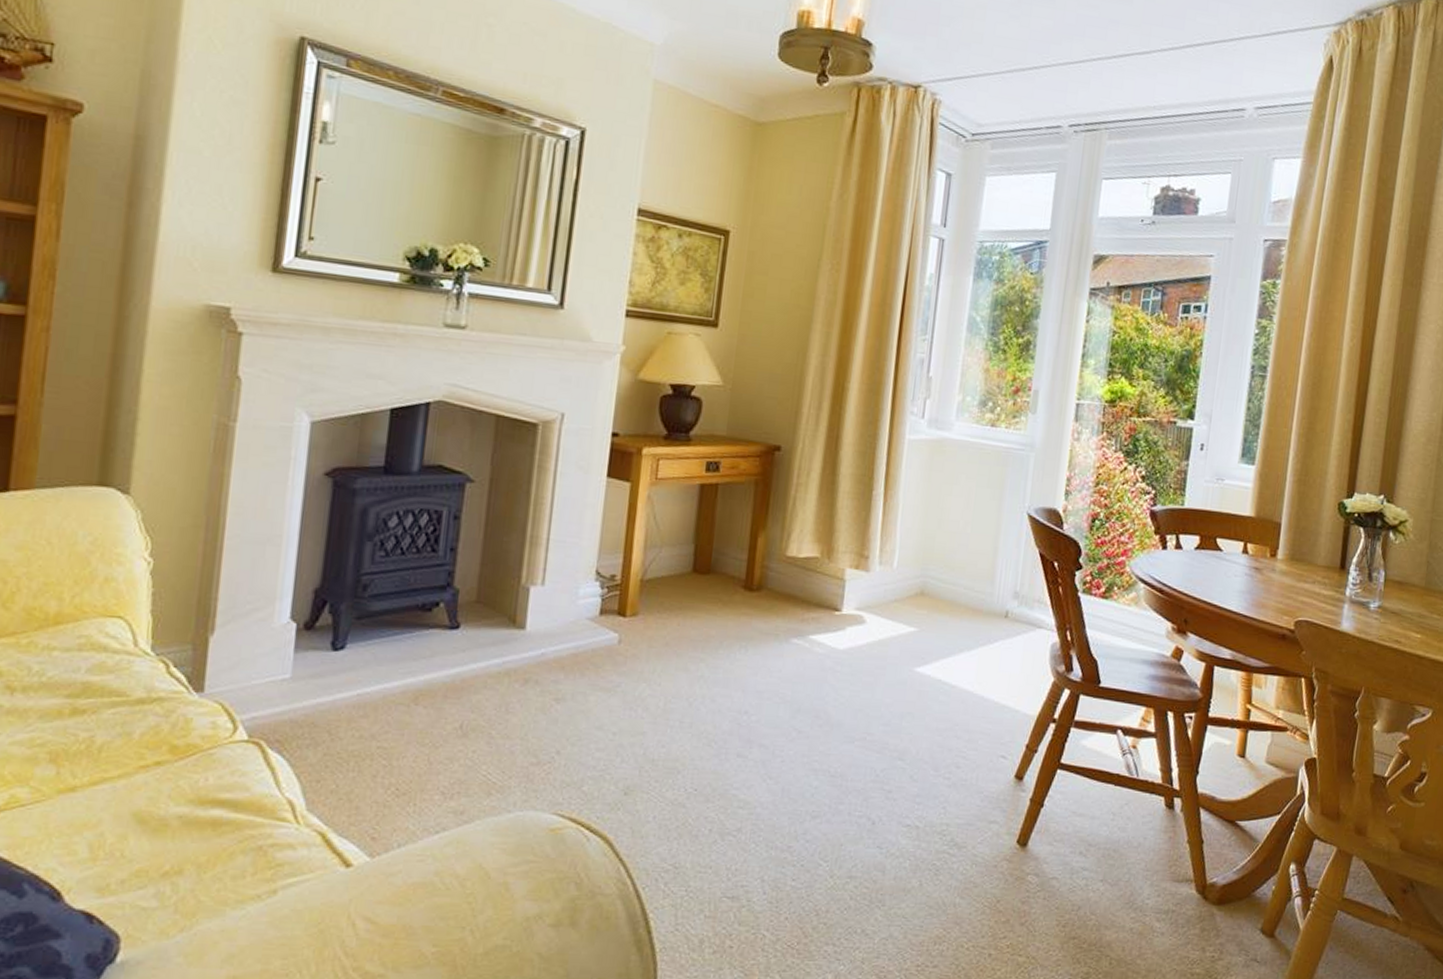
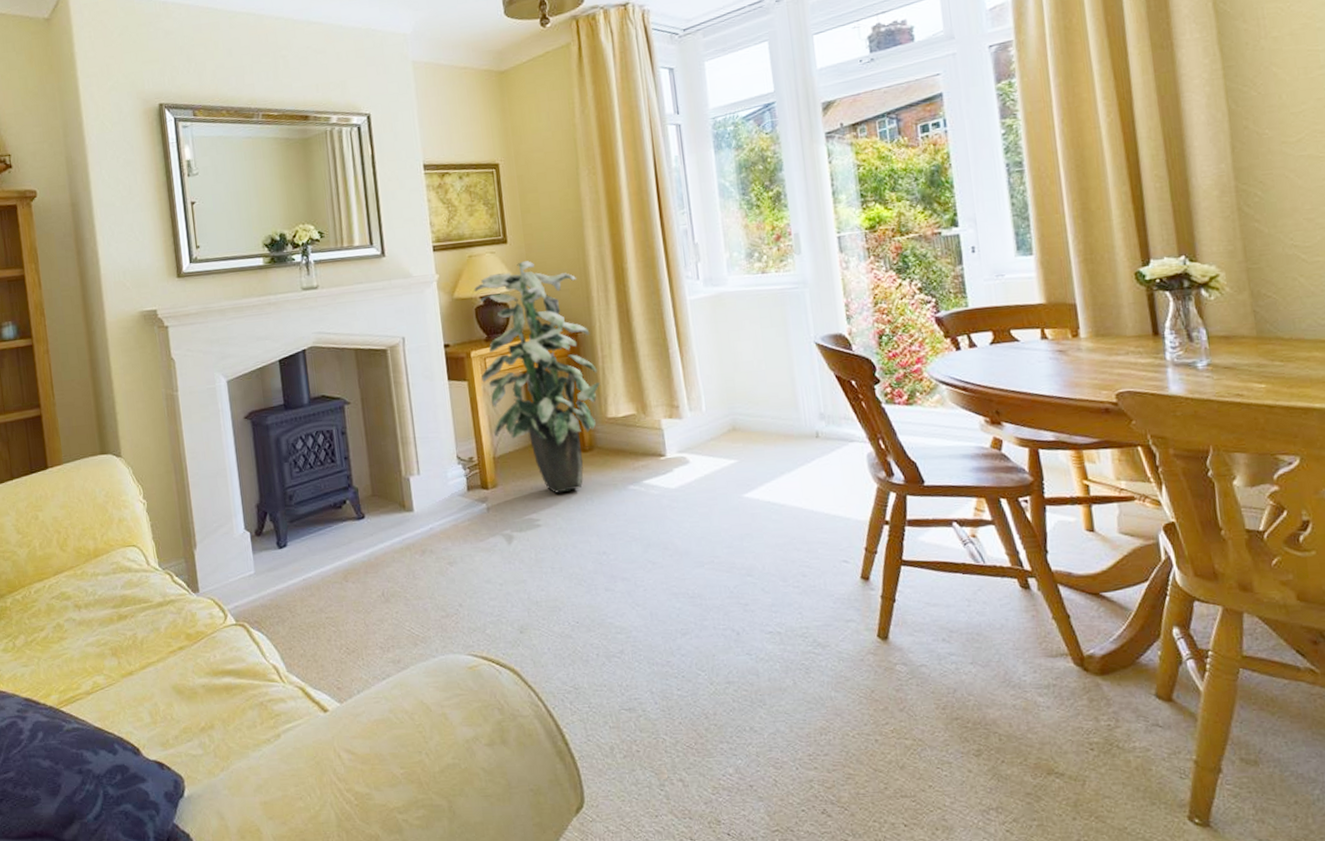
indoor plant: none [648,353,790,635] -> present [474,261,600,493]

